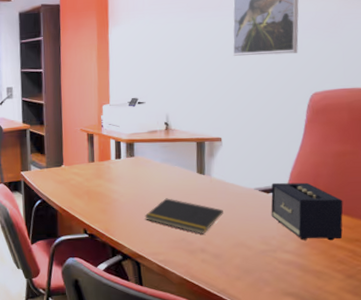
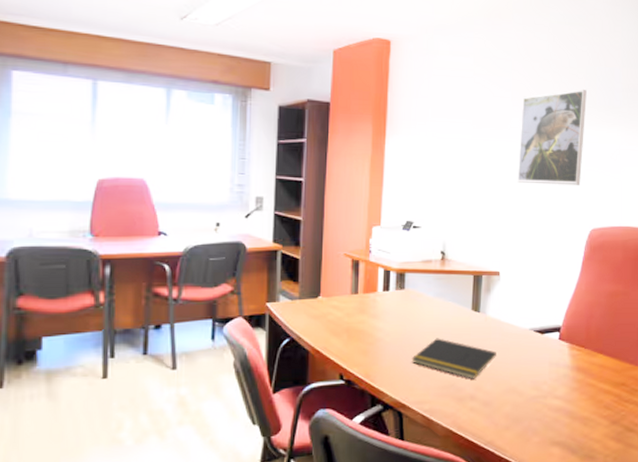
speaker: present [271,182,344,241] -> none [544,322,613,385]

